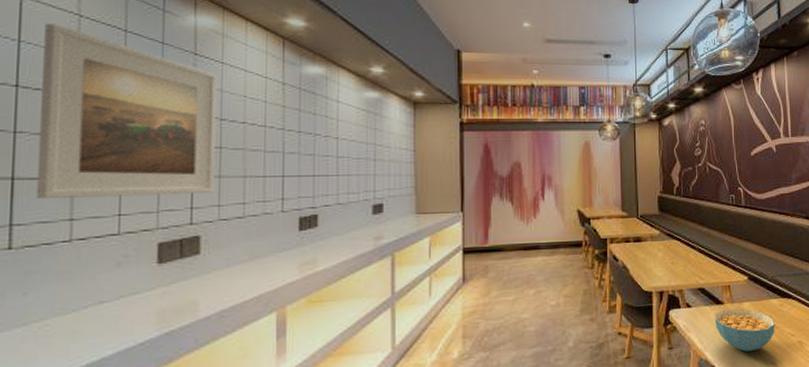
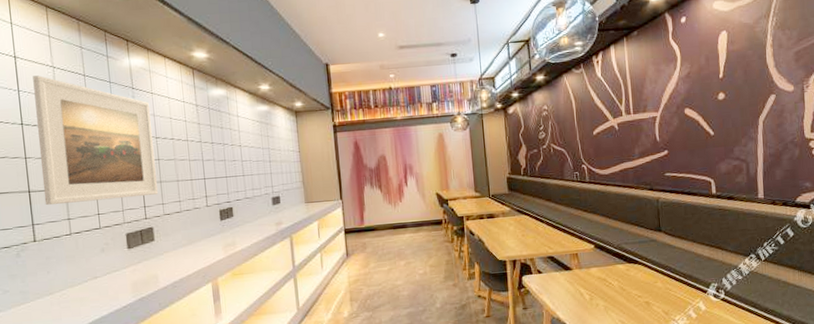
cereal bowl: present [714,308,775,352] -> none [564,273,622,311]

